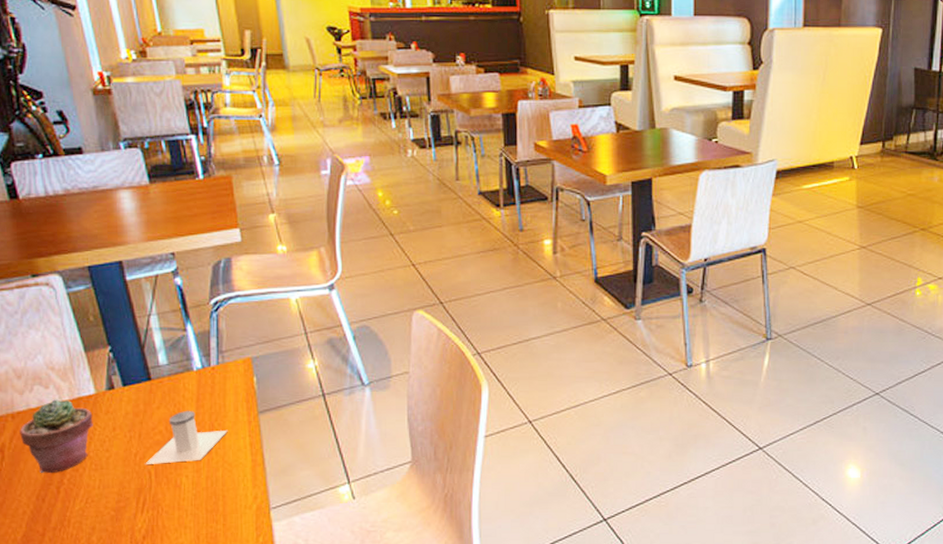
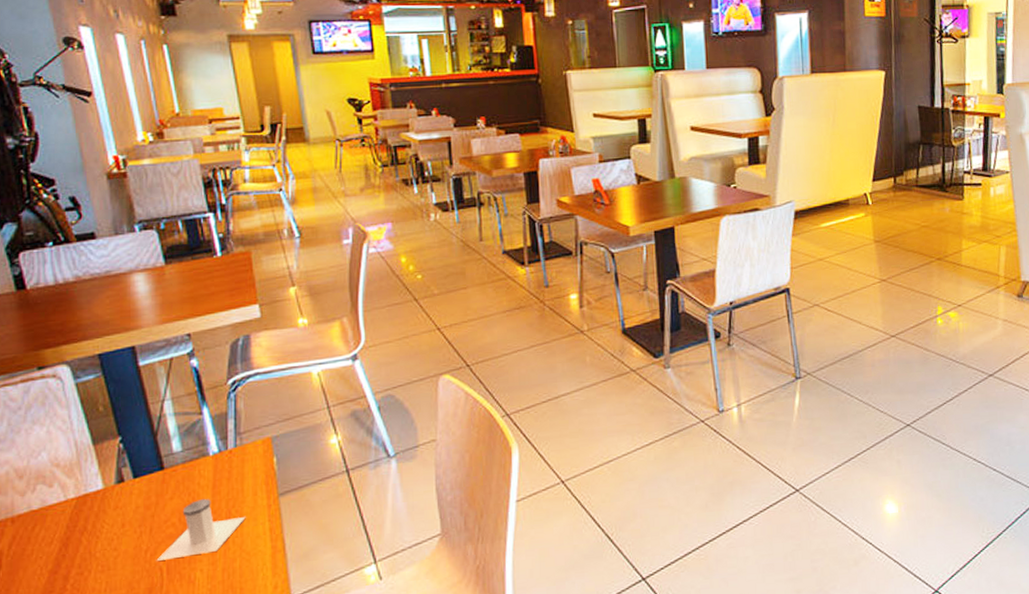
potted succulent: present [20,399,93,474] -> none [20,497,100,580]

